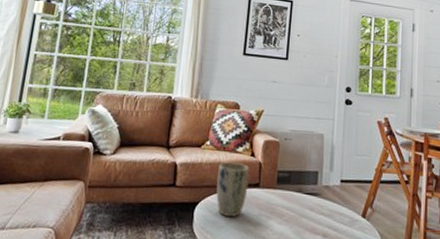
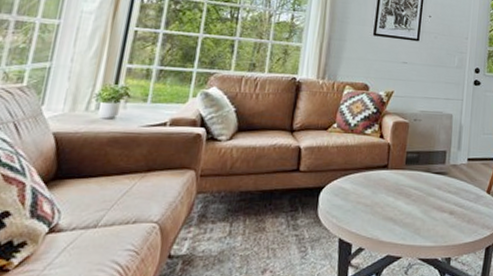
plant pot: present [216,162,249,218] -> none [343,145,378,201]

